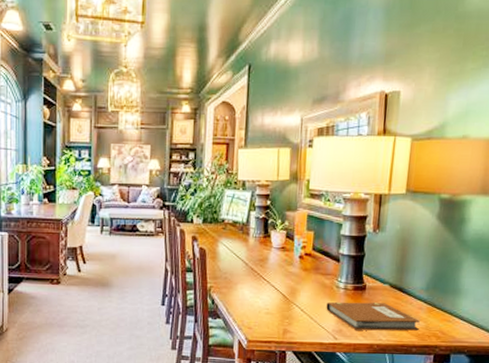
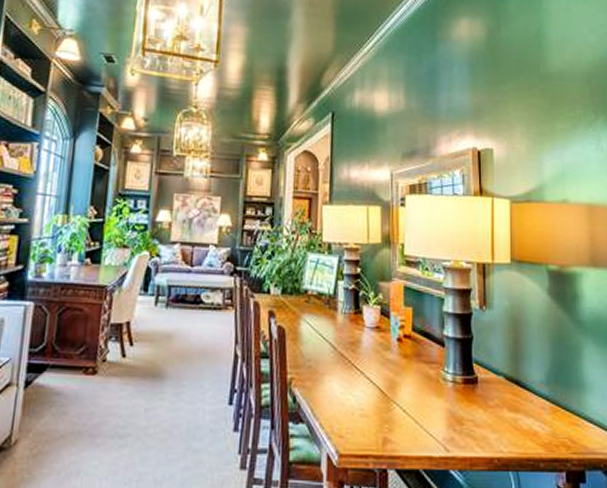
notebook: present [326,301,420,331] -> none [433,399,544,439]

